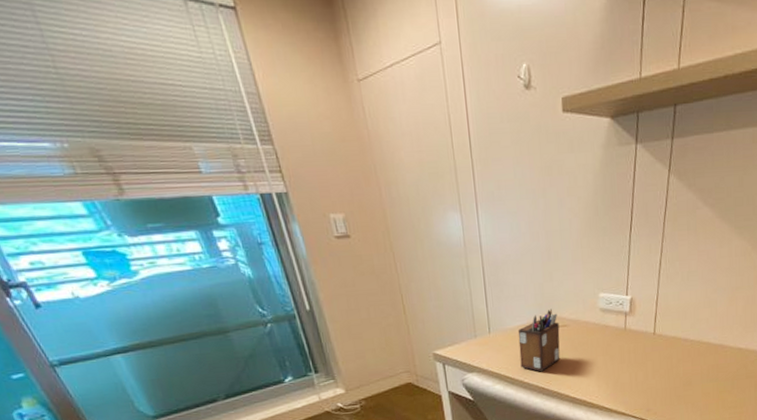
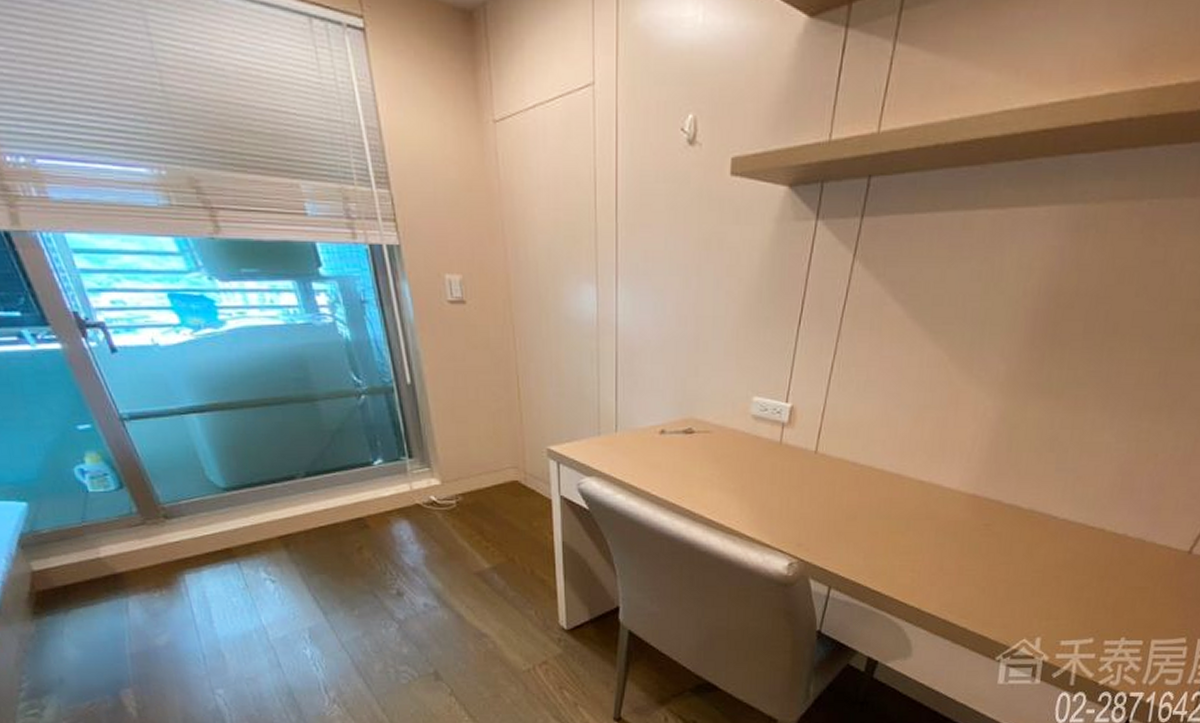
desk organizer: present [518,308,560,372] -> none [649,409,701,485]

